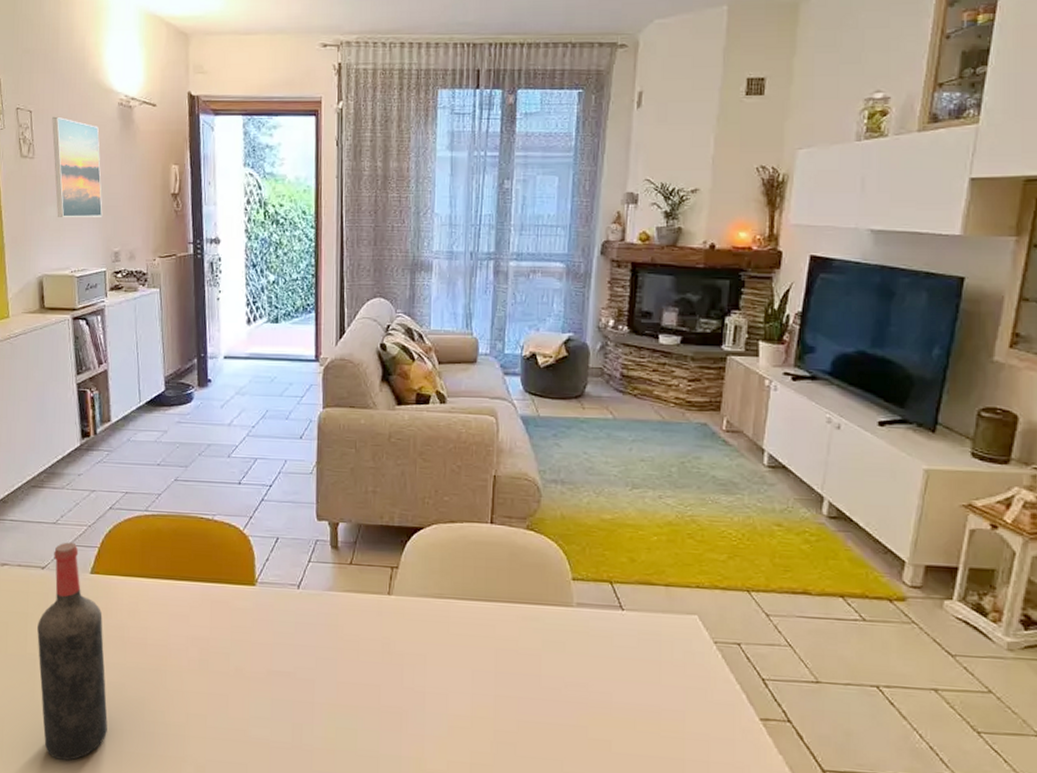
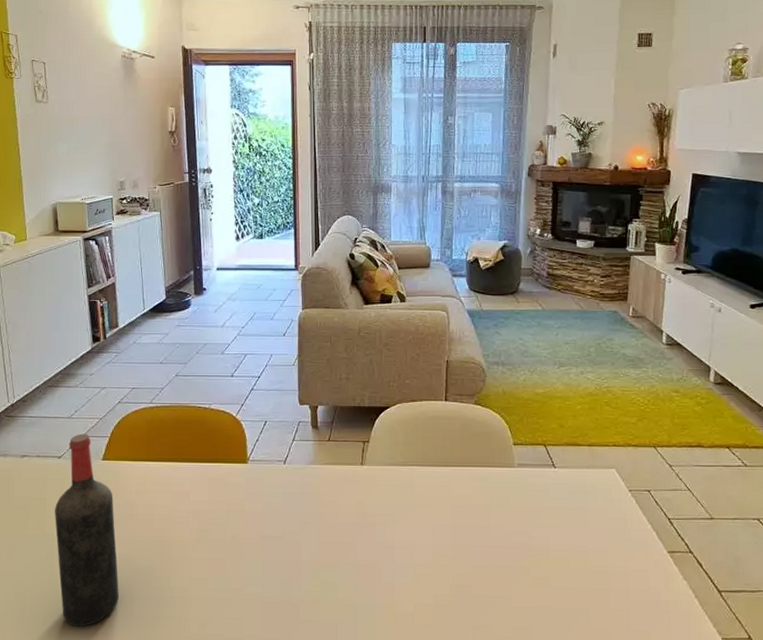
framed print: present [52,116,103,217] -> none [63,67,109,153]

